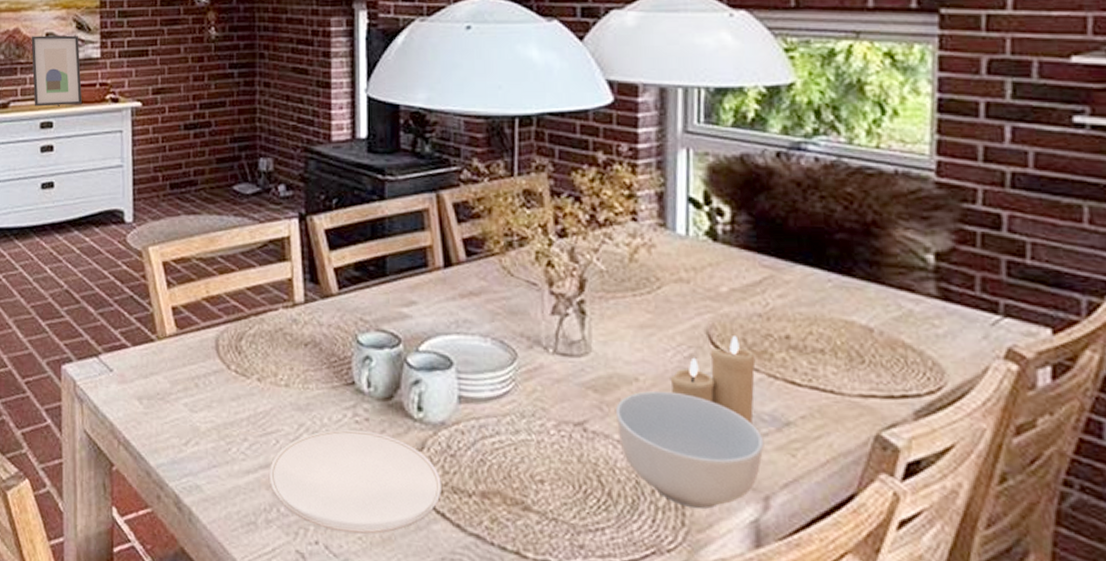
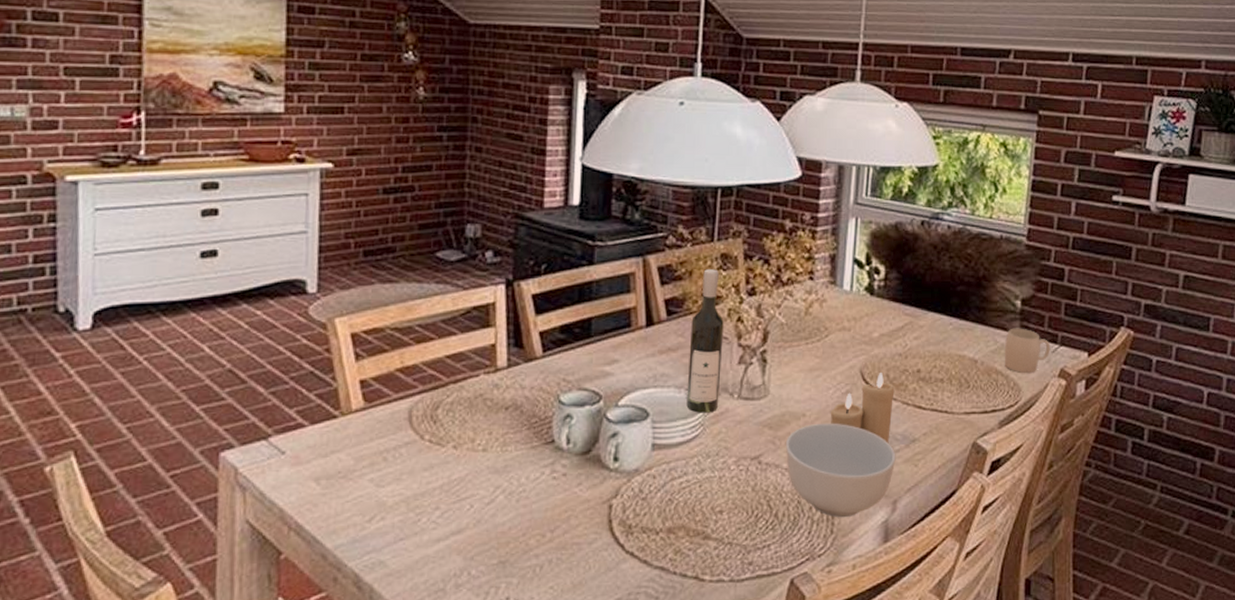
picture frame: present [31,35,82,107] -> none [192,83,259,165]
plate: present [268,429,441,534] -> none [460,485,632,585]
bottle: none [493,207,532,368] -> present [686,269,724,414]
mug: none [913,289,988,350] -> present [1004,328,1051,373]

